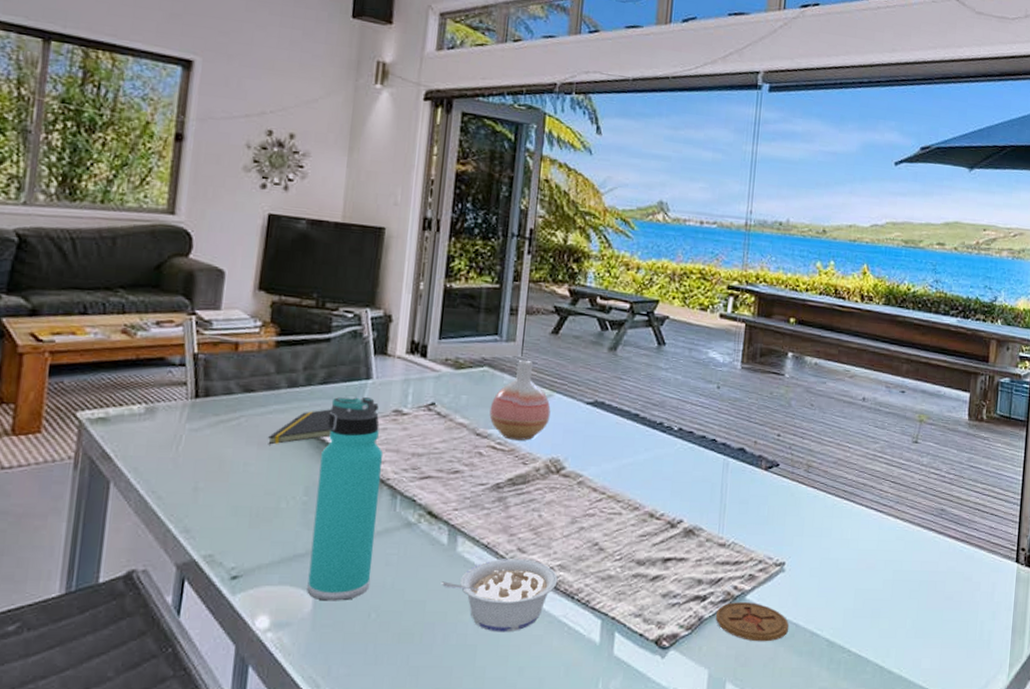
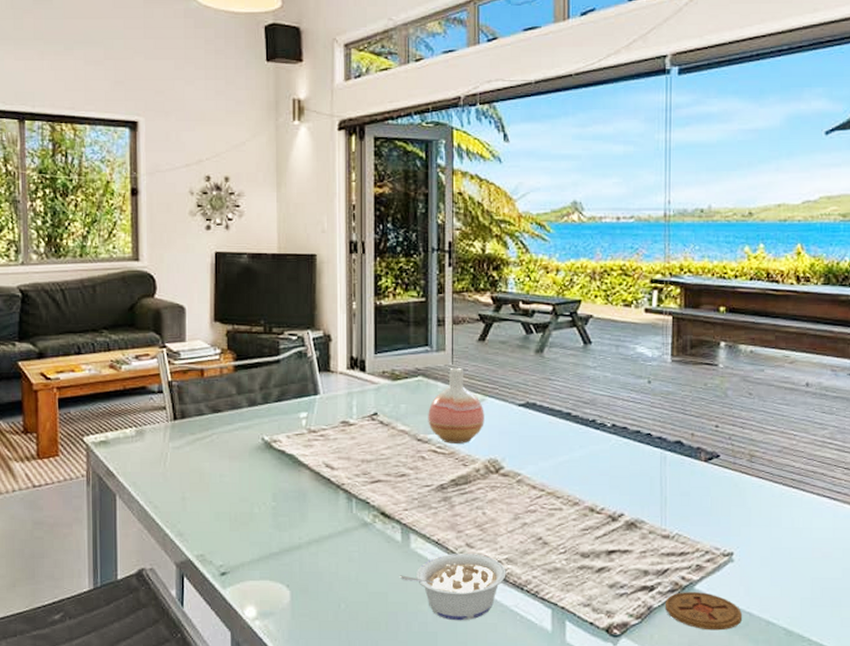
notepad: present [267,403,379,445] -> none [236,416,328,458]
thermos bottle: present [307,397,384,601] -> none [283,411,337,593]

